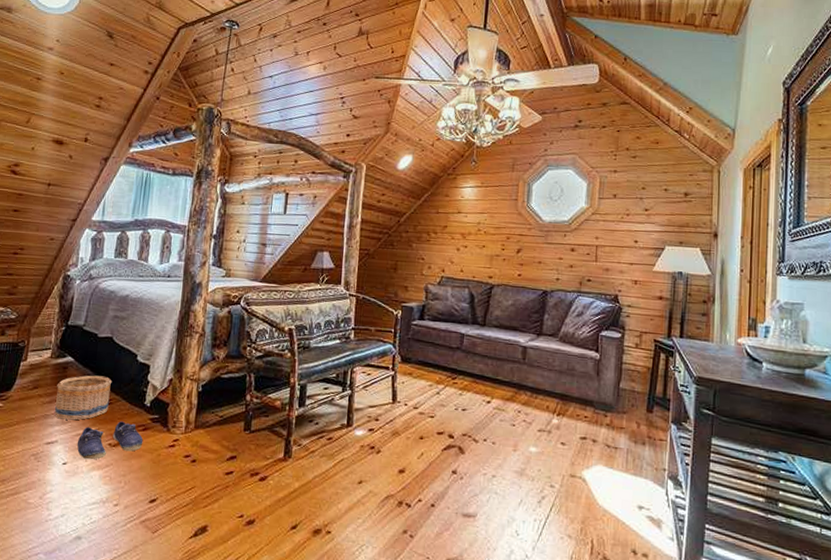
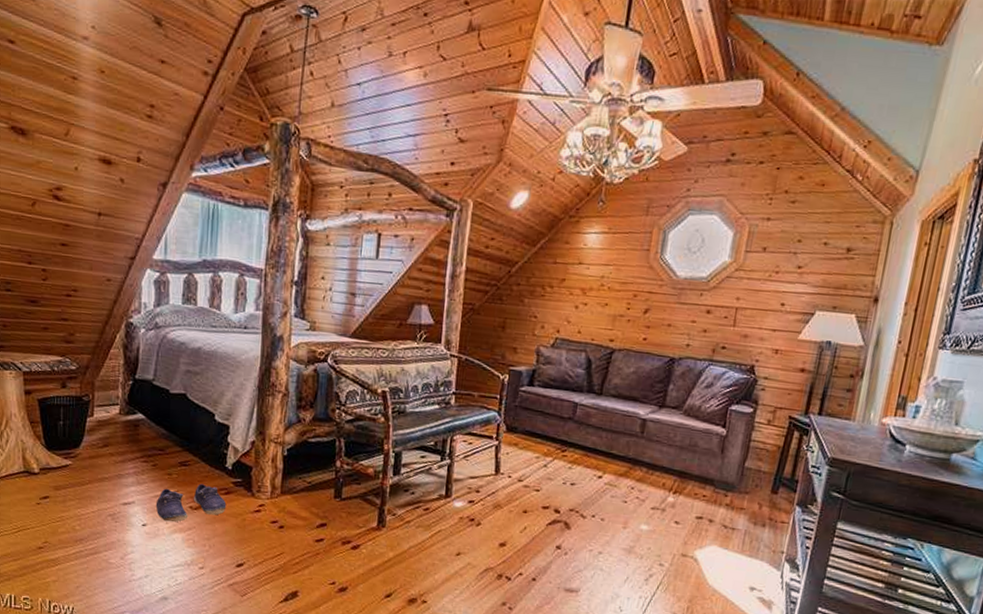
basket: present [55,375,112,421] -> none [129,434,189,482]

